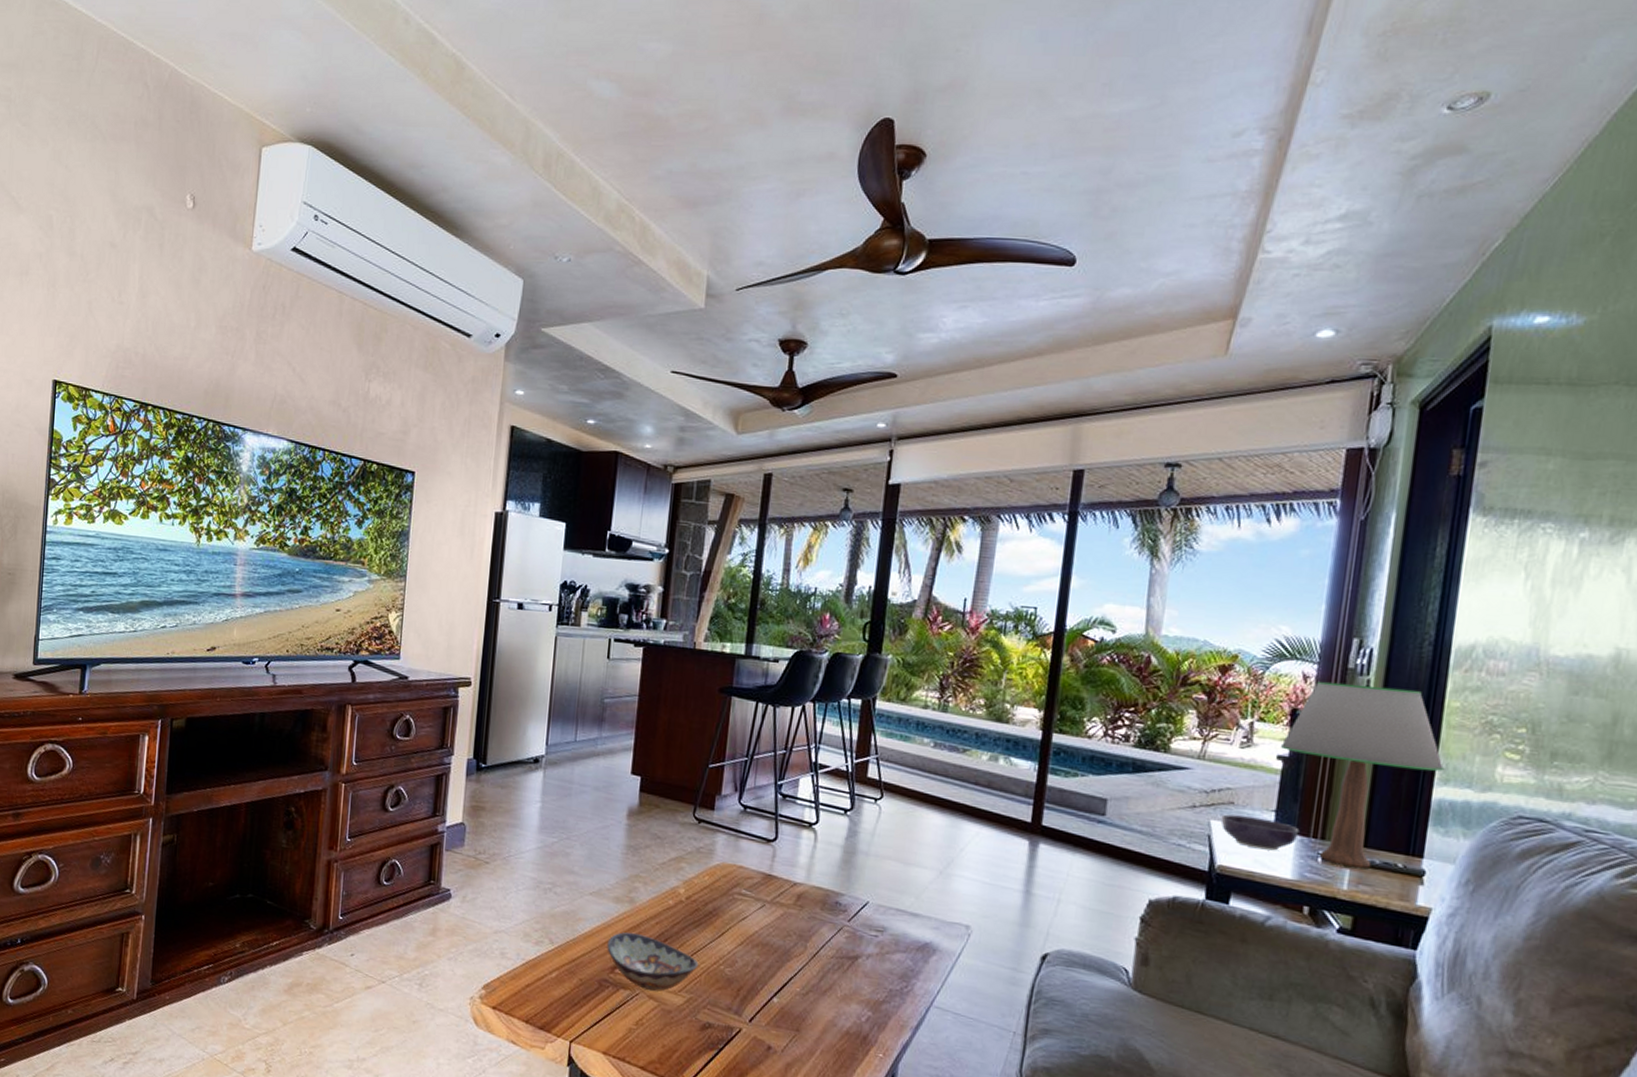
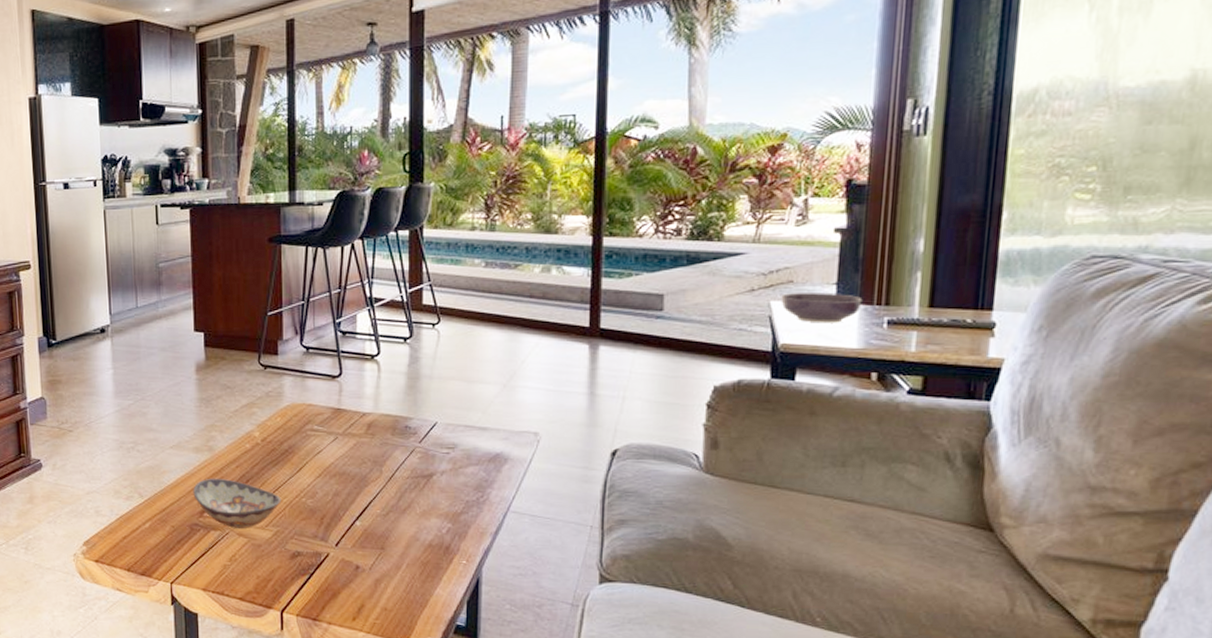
table lamp: present [1280,677,1445,869] -> none [837,137,1012,329]

